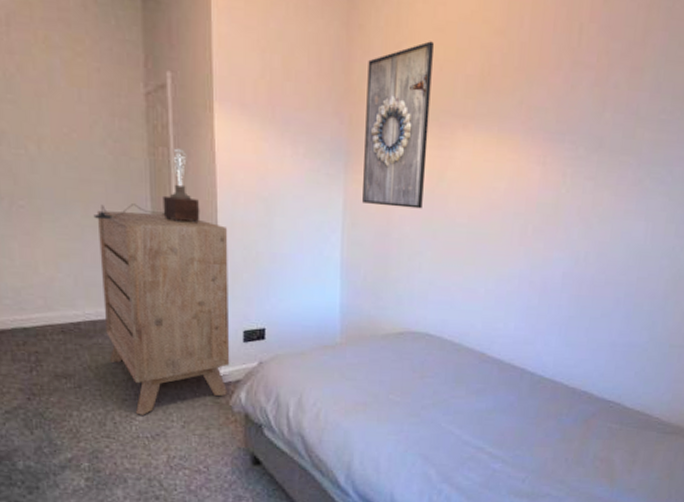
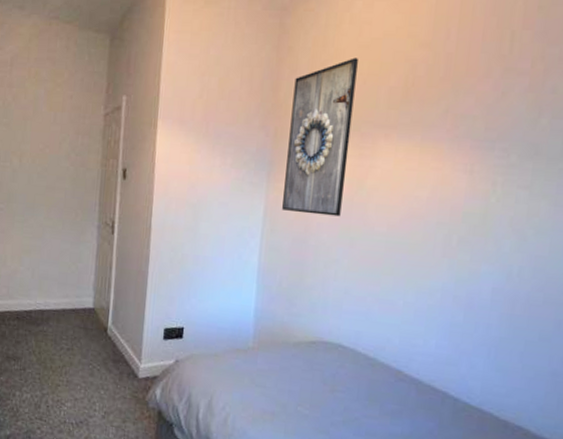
table lamp: present [93,150,200,223] -> none [53,161,138,226]
dresser: present [96,210,230,415] -> none [50,213,159,402]

